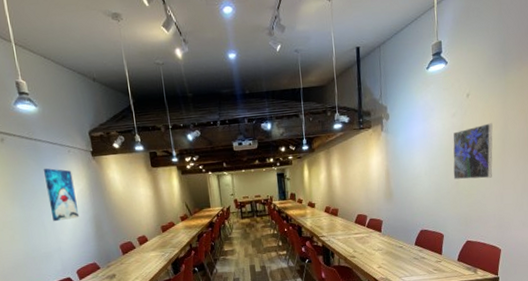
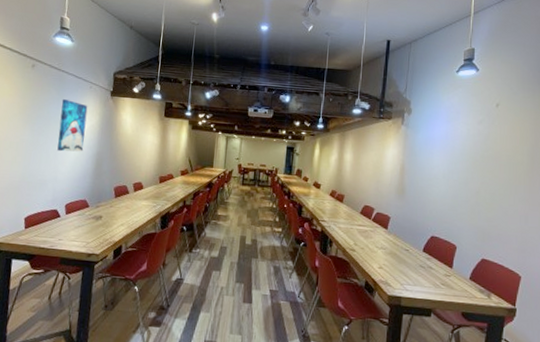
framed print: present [453,123,493,180] -> none [473,137,522,195]

